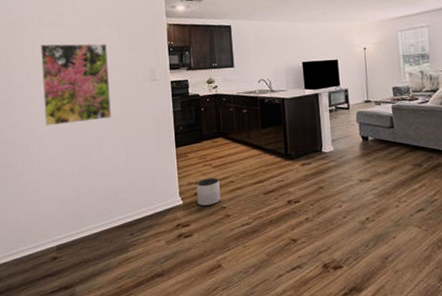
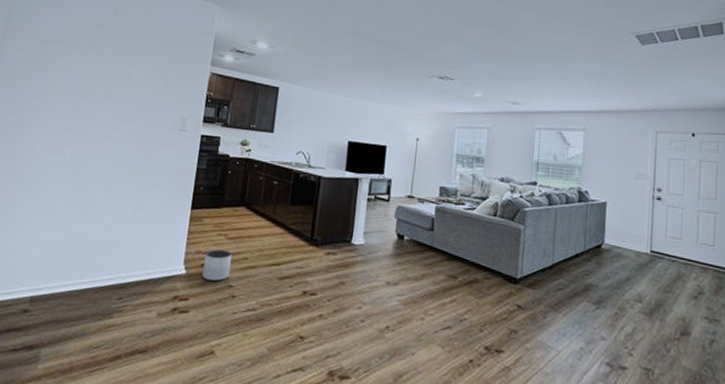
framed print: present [40,43,111,126] -> none [51,68,140,164]

